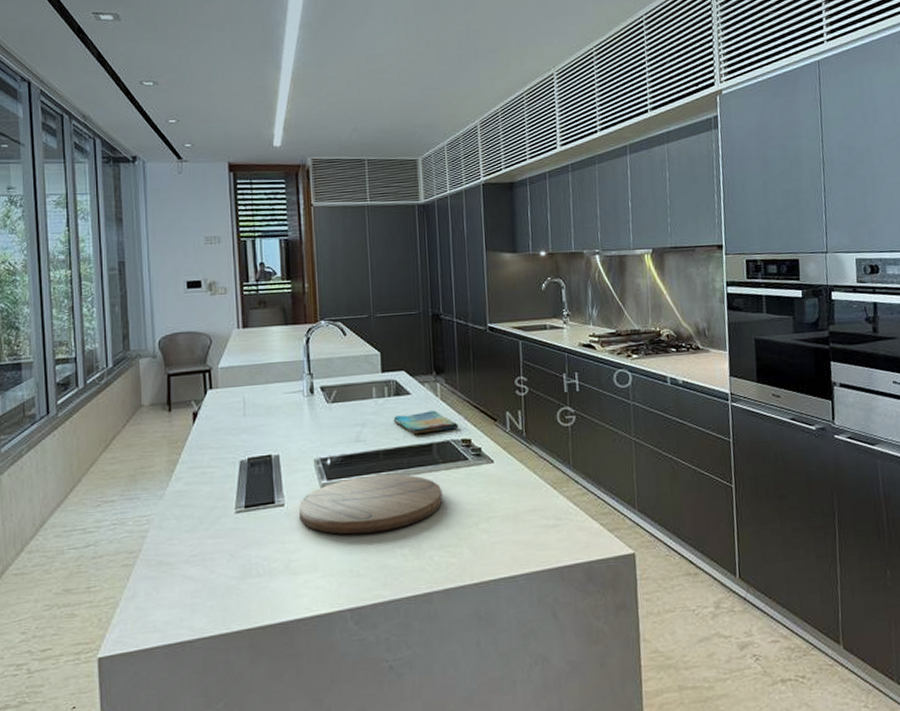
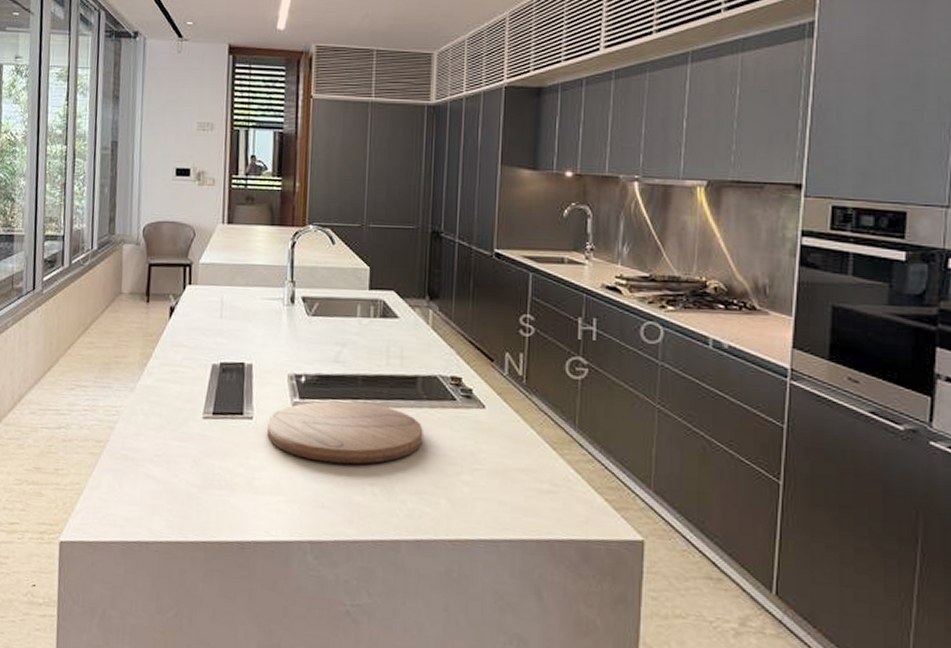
dish towel: present [393,410,459,434] -> none [376,339,449,364]

